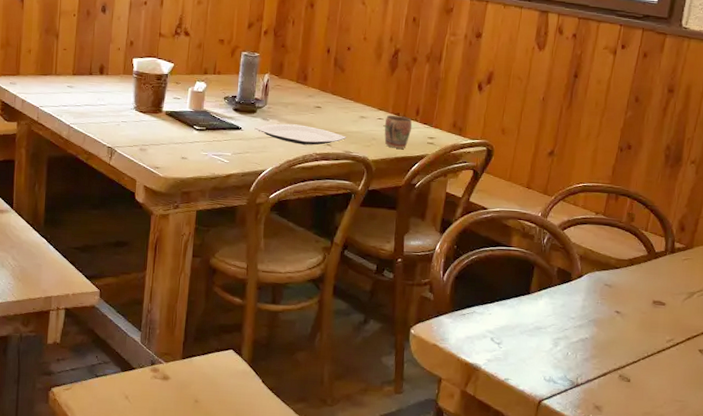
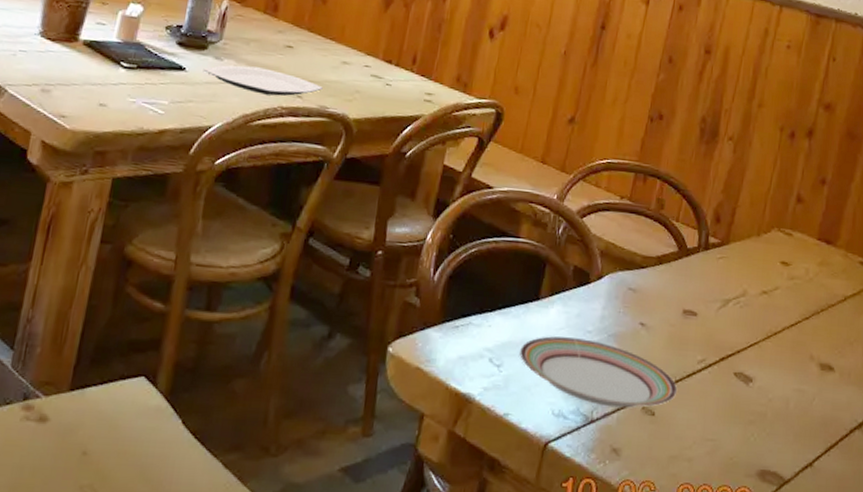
mug: present [384,115,412,149] -> none [371,61,407,107]
plate: none [515,321,650,376] -> present [520,336,678,408]

